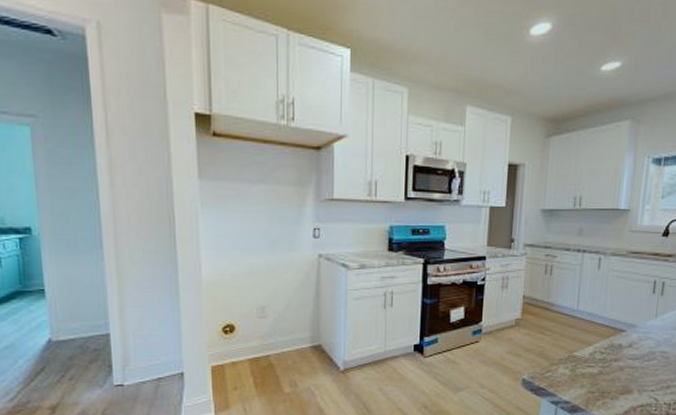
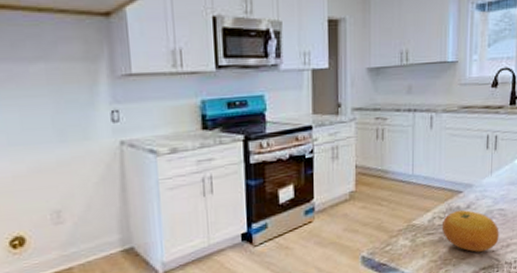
fruit: none [602,347,660,390] -> present [441,209,499,253]

